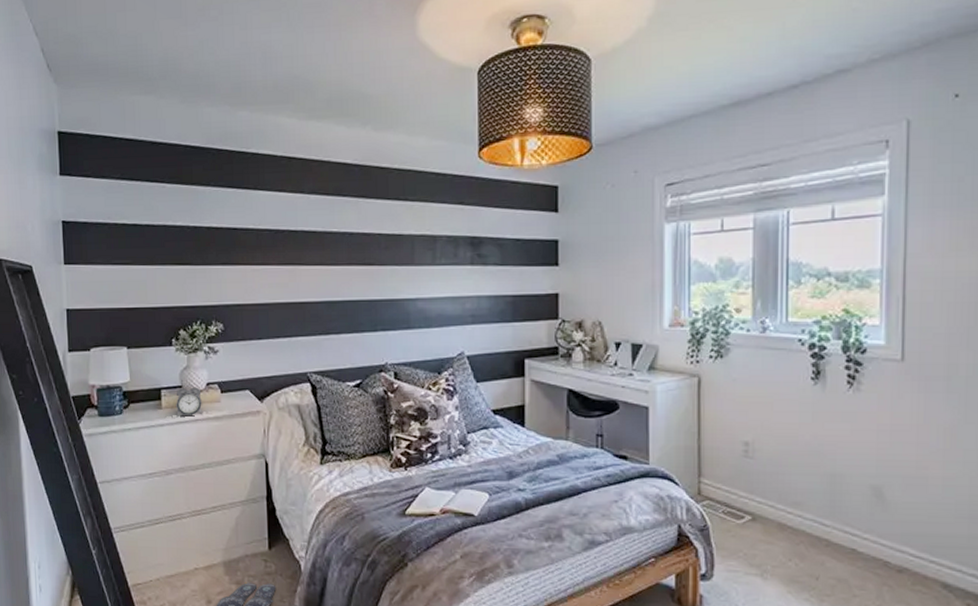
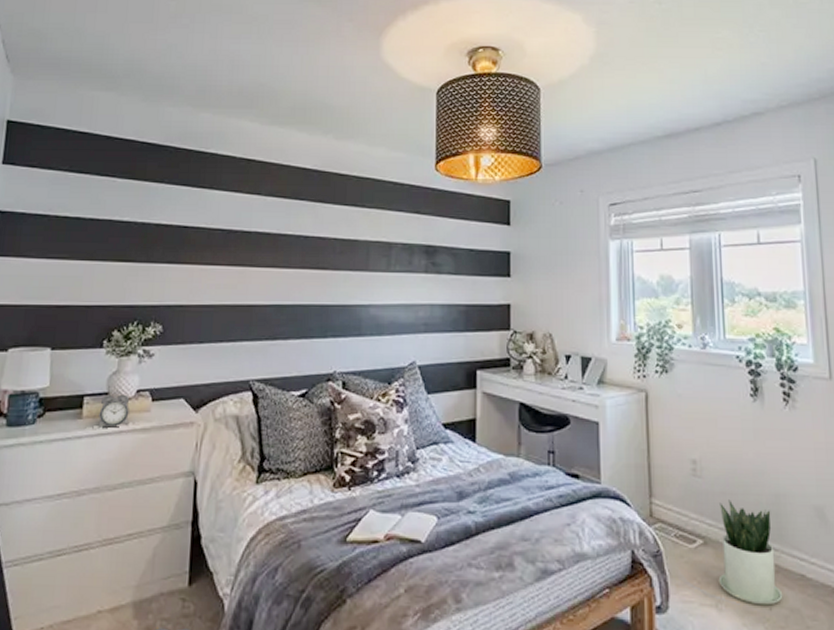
planter: none [765,479,831,576] -> present [718,500,783,606]

